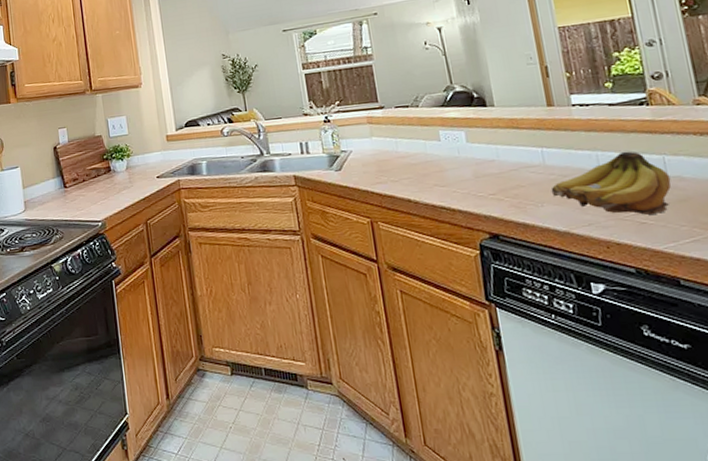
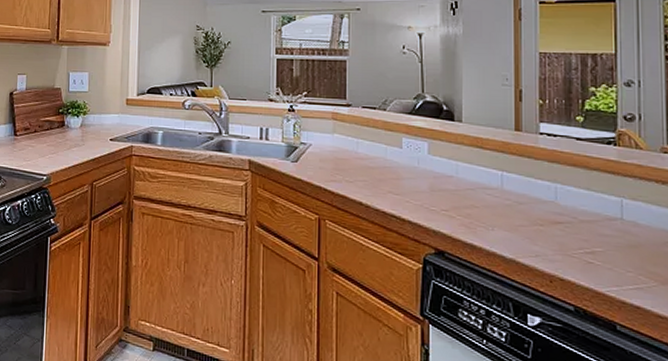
fruit: present [551,151,672,216] -> none [504,188,625,257]

